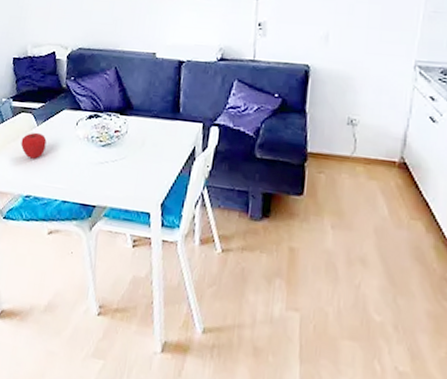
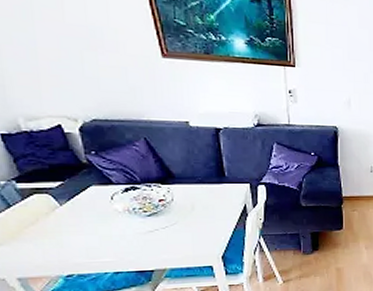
apple: present [21,132,47,159] -> none [43,212,79,239]

